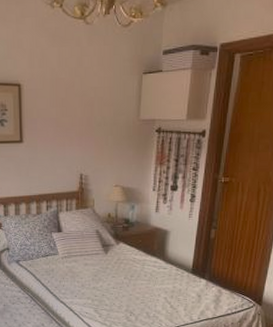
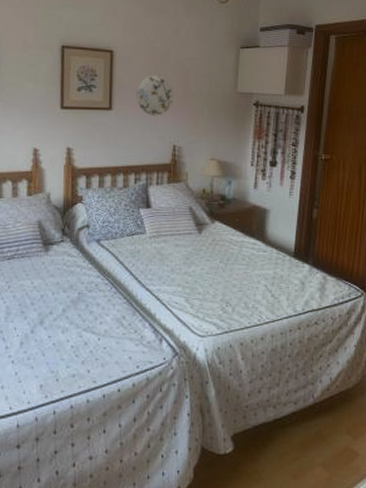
decorative plate: none [44,105,80,147] -> present [136,74,174,116]

